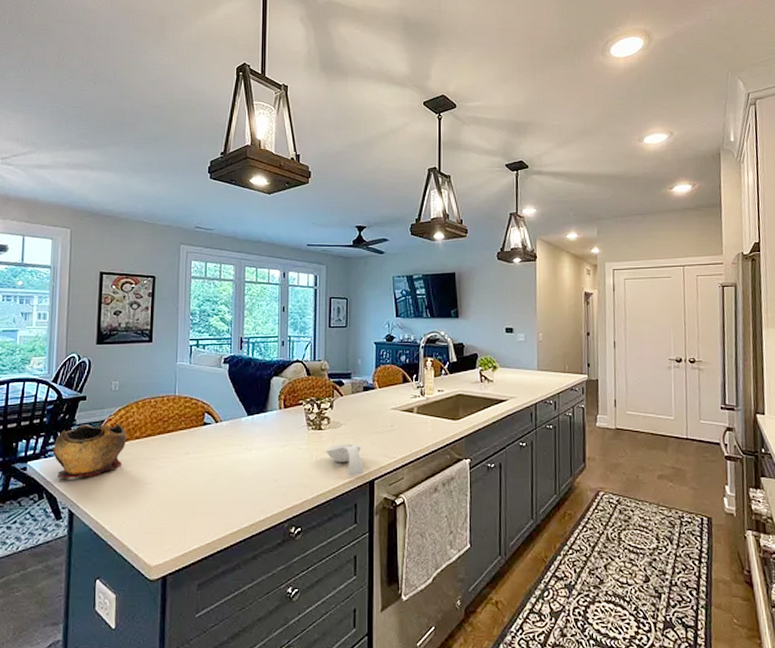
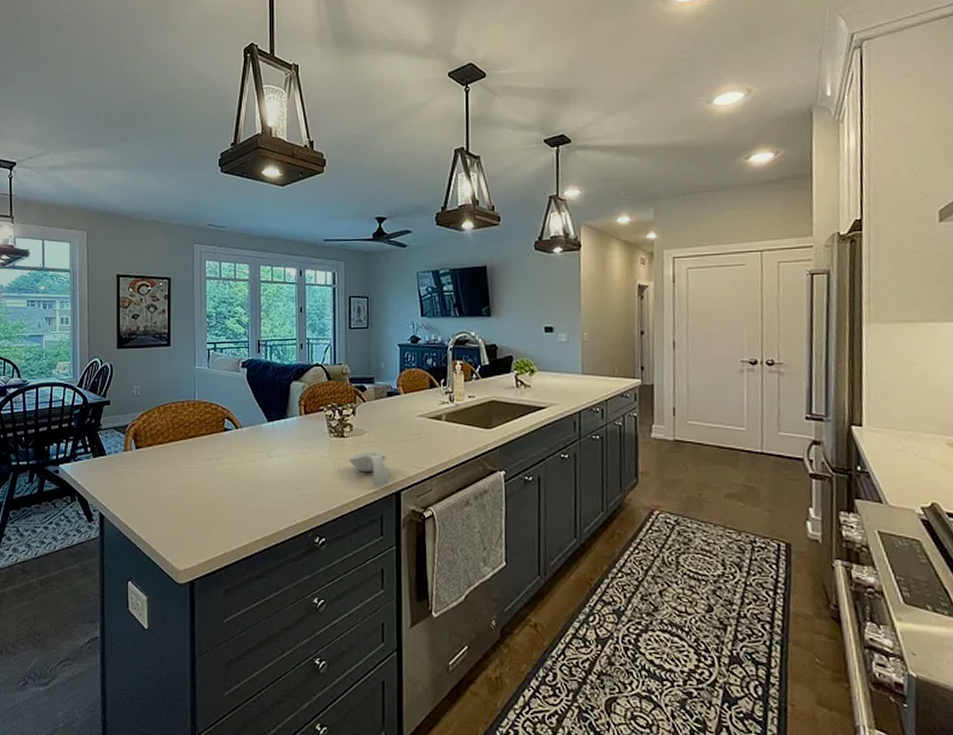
decorative bowl: present [52,424,127,479] -> none [81,429,150,482]

